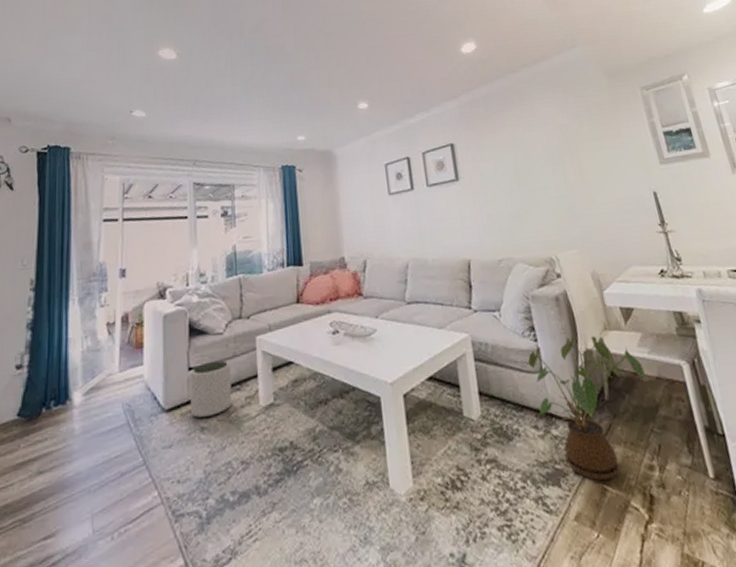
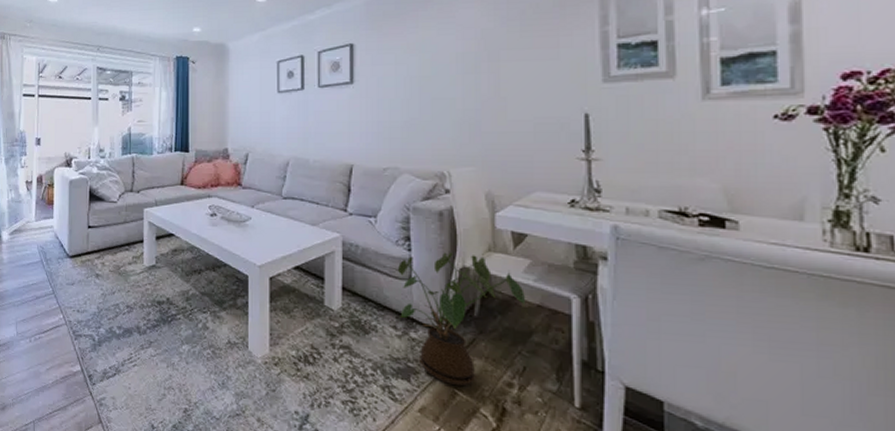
plant pot: present [190,360,232,419] -> none [89,223,122,268]

